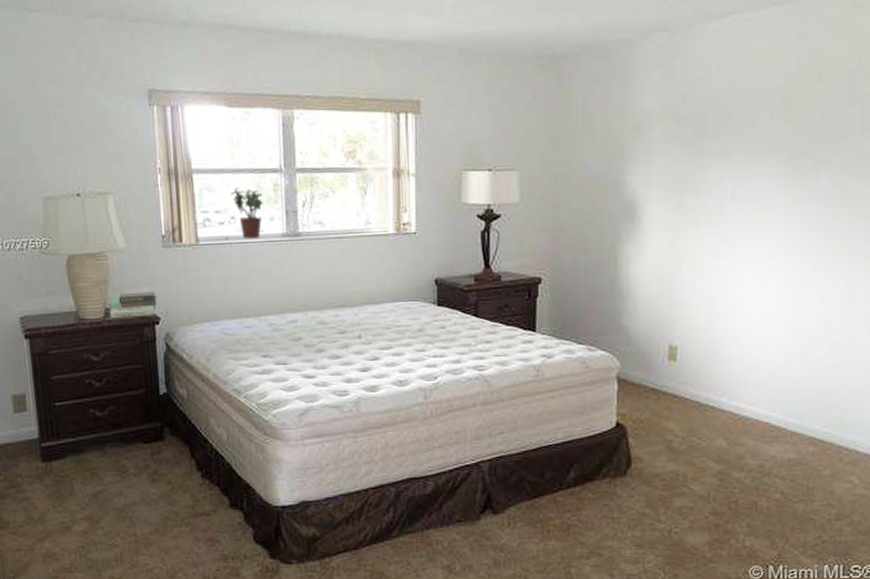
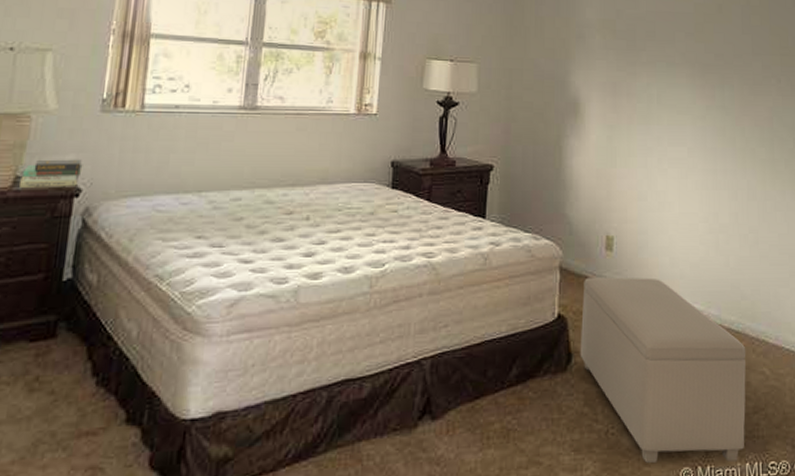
potted plant: present [230,188,263,239] -> none [188,56,224,109]
ottoman: none [640,386,831,563] -> present [580,277,746,463]

